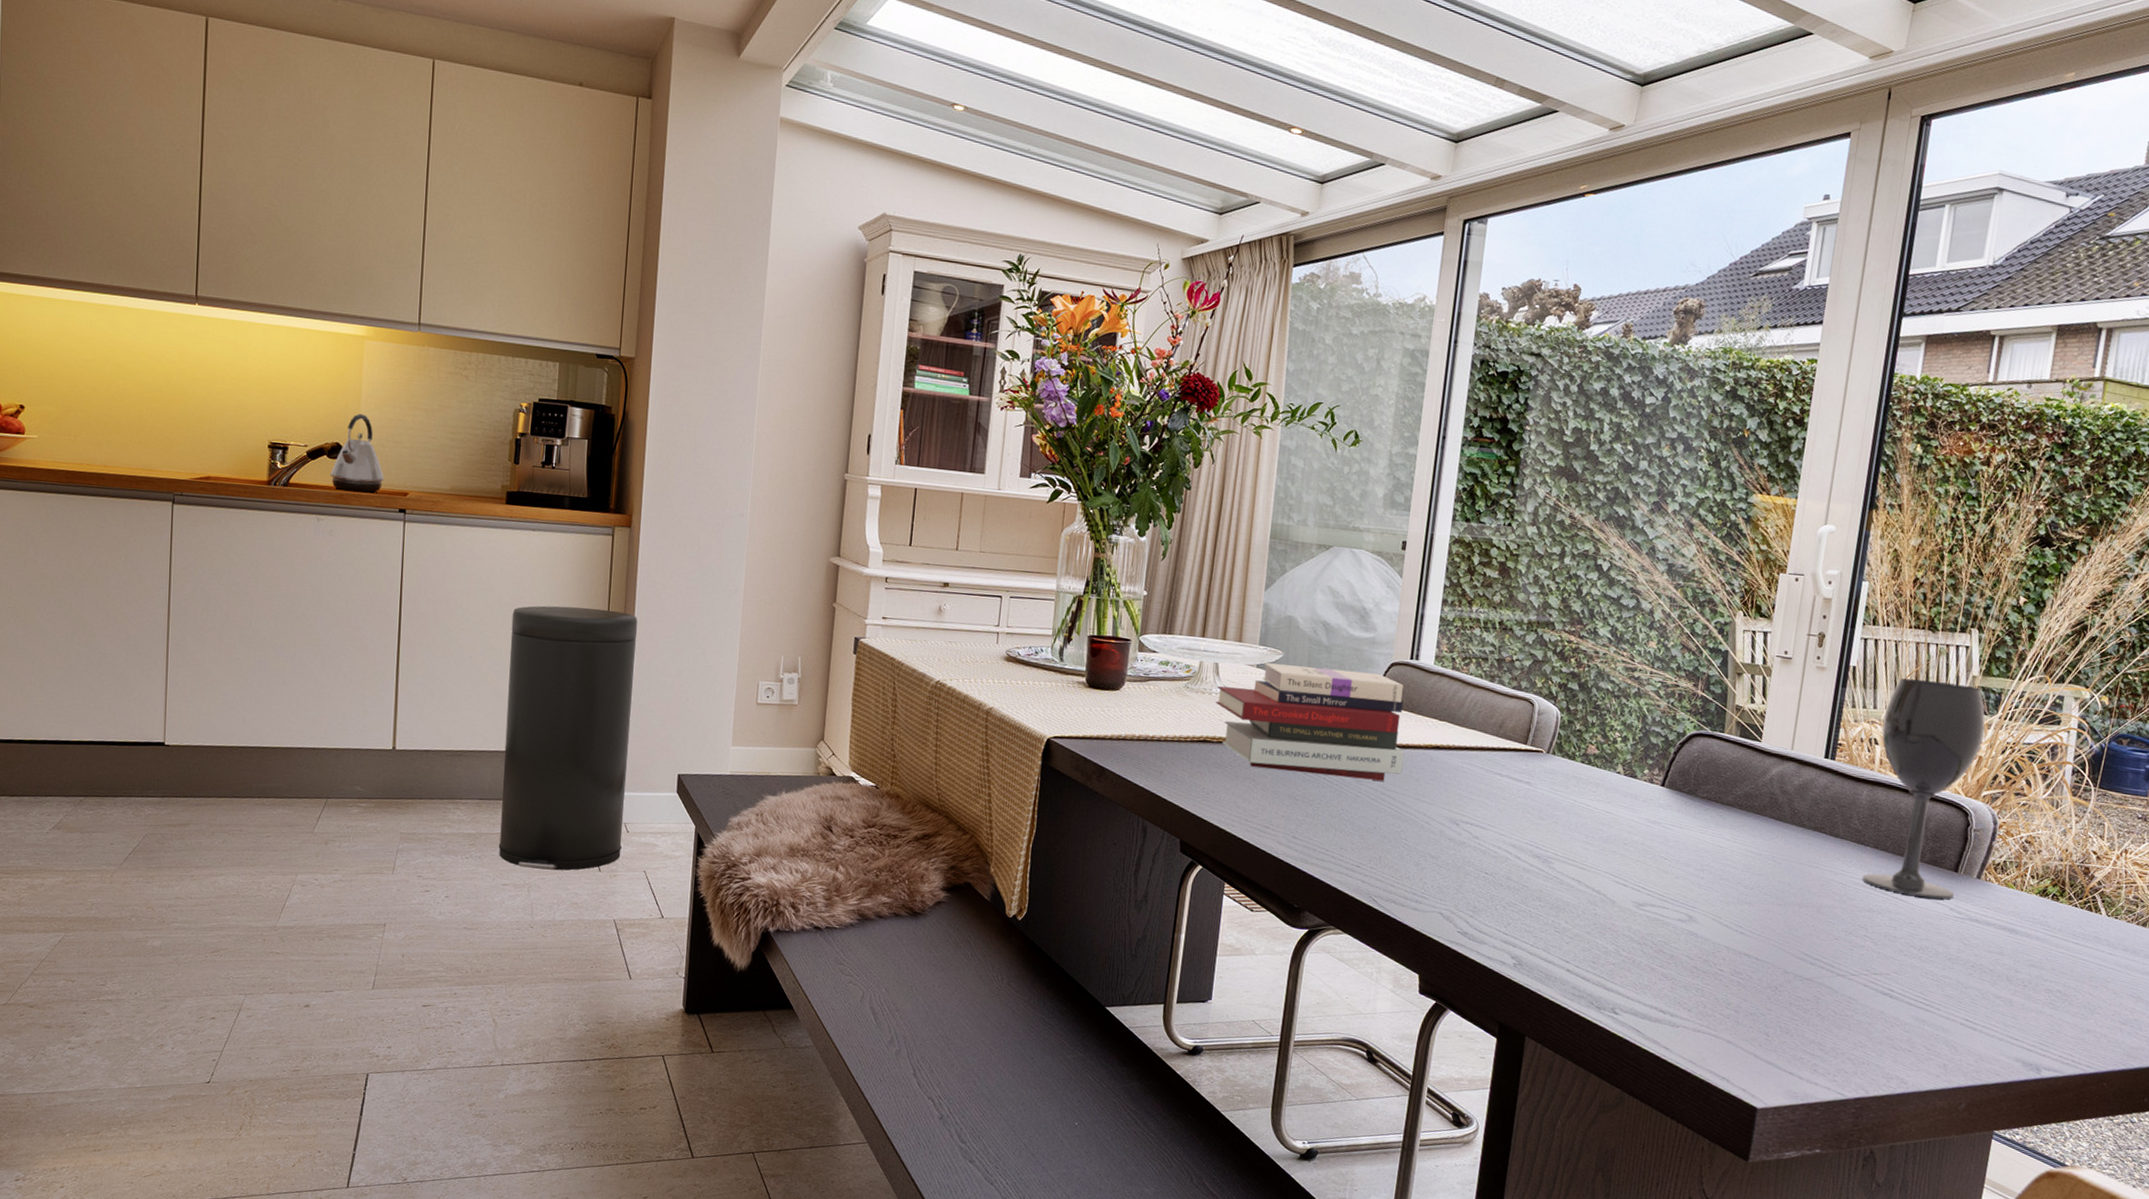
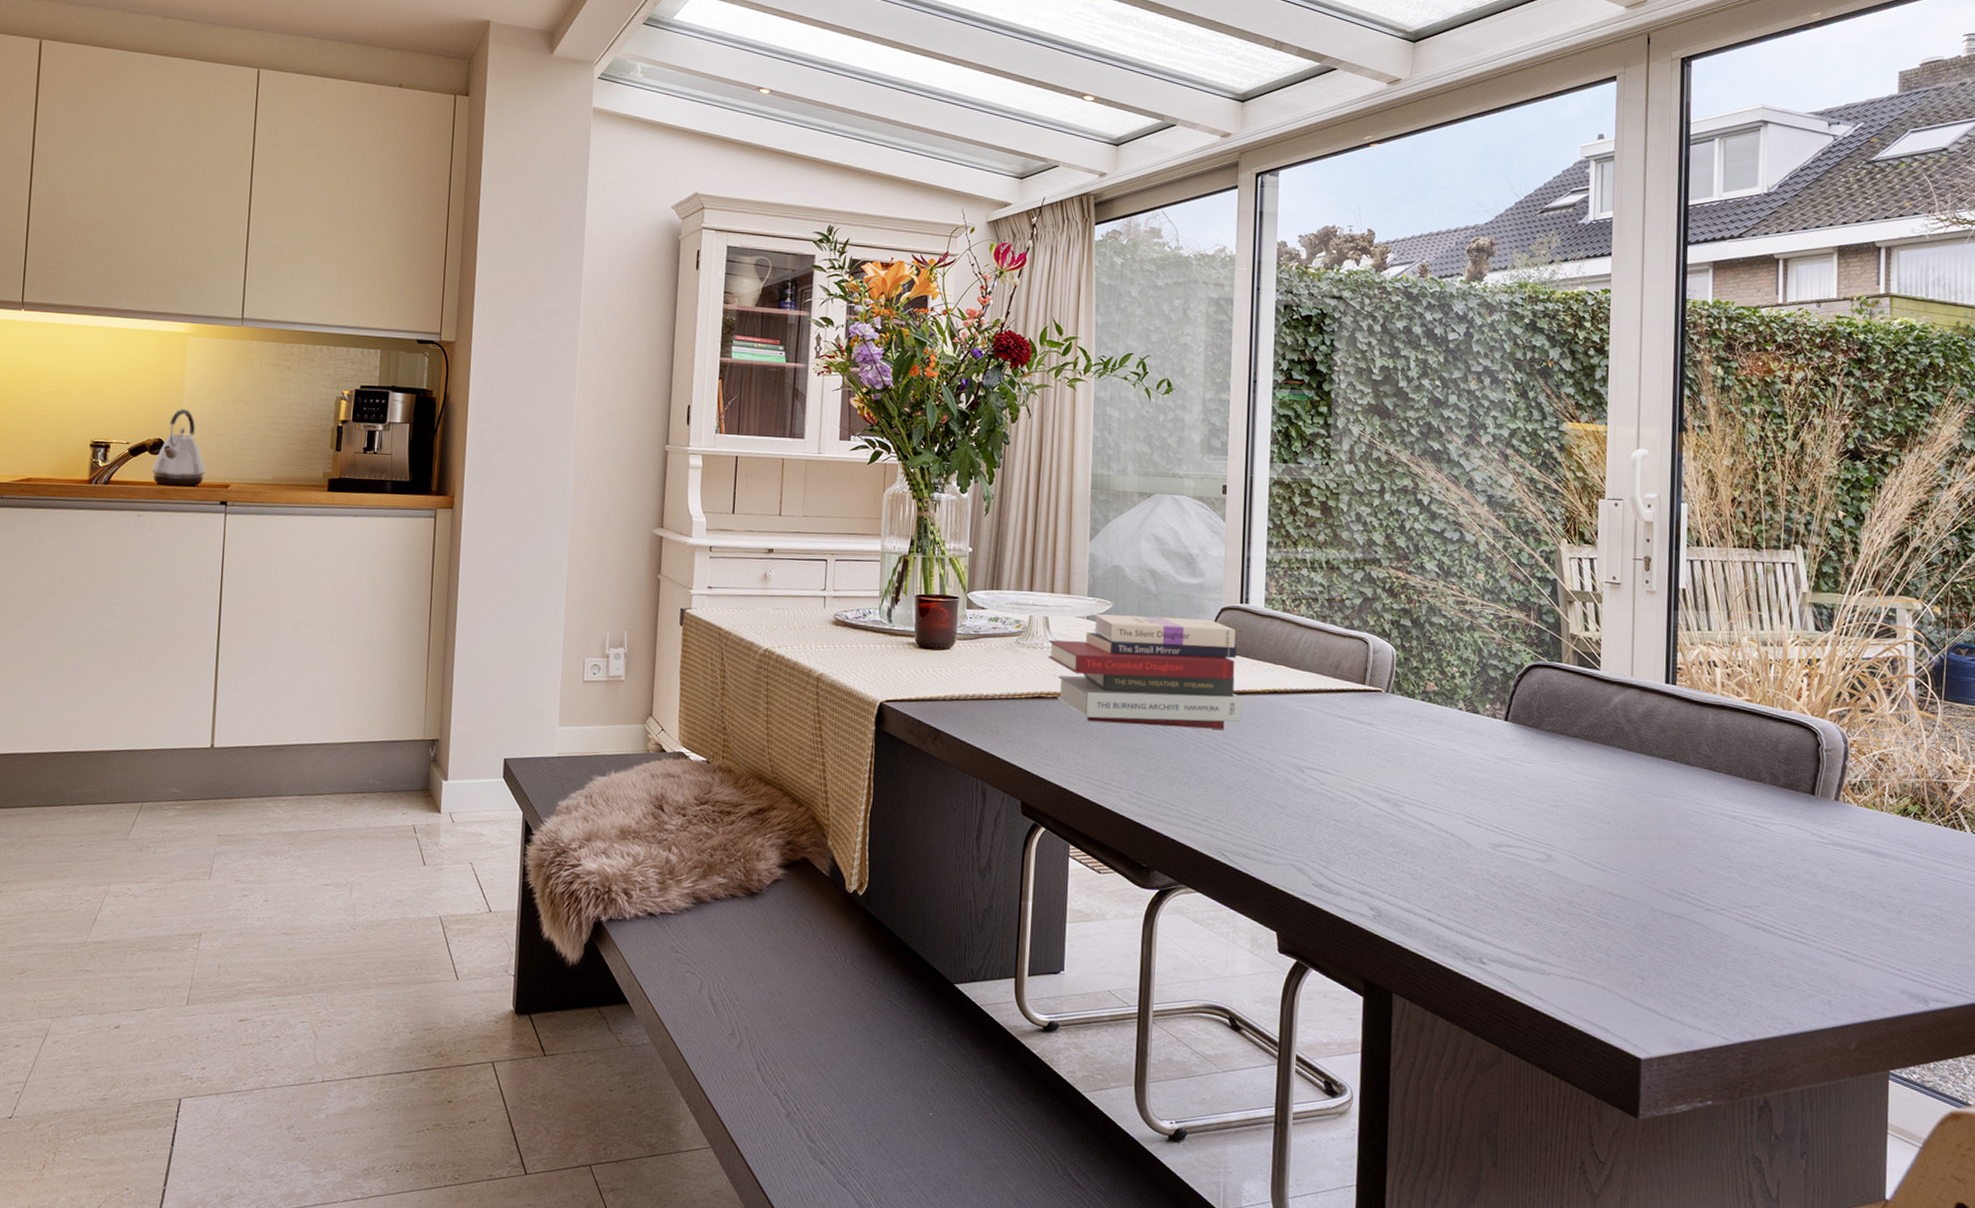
pedal bin: present [498,605,638,870] -> none [319,591,461,867]
wine glass: present [1862,678,1986,899] -> none [1718,598,1822,824]

